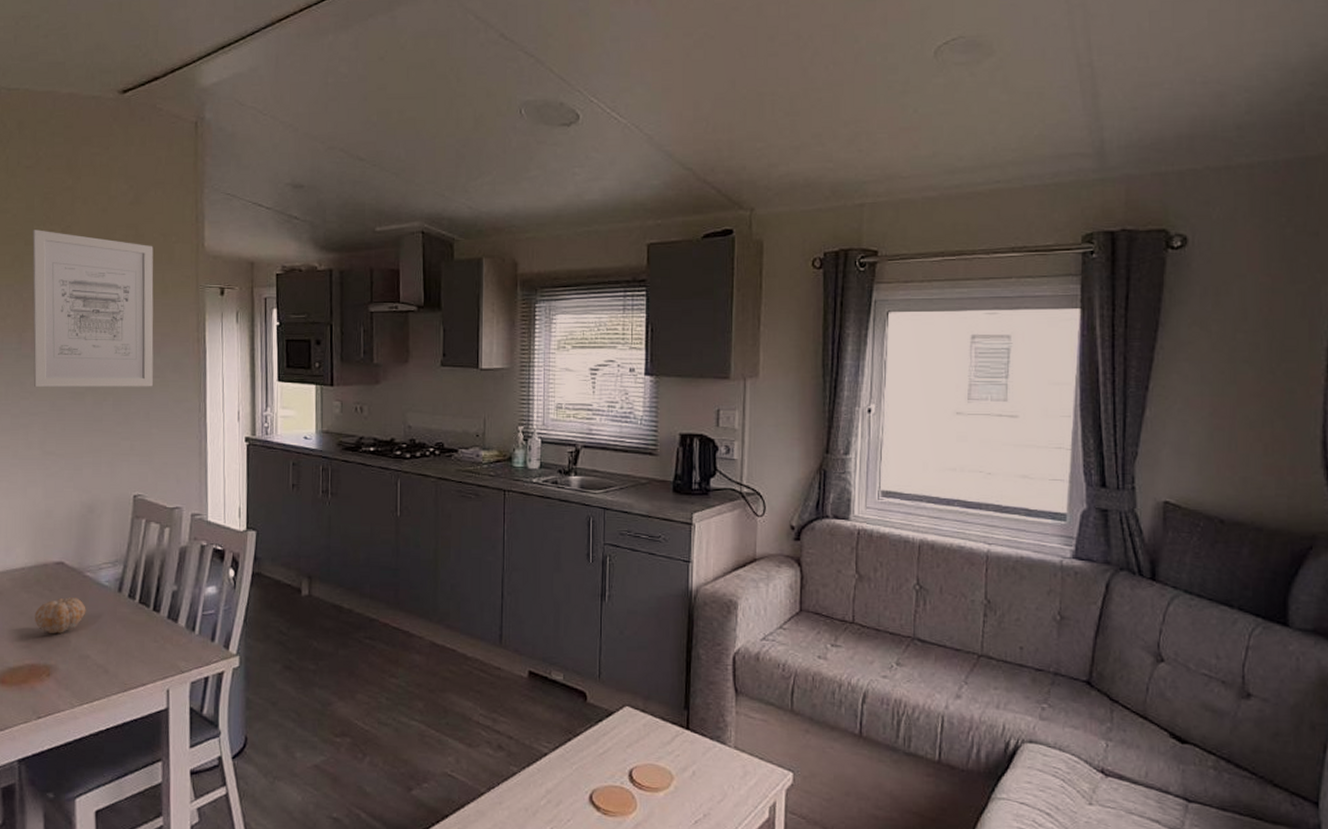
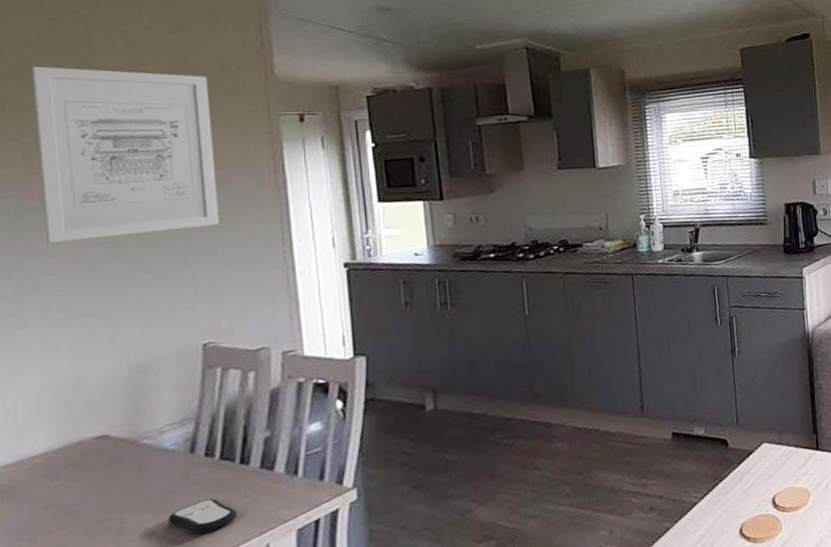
fruit: present [34,597,86,634] -> none [67,471,146,520]
remote control: none [99,637,148,666] -> present [168,498,237,534]

